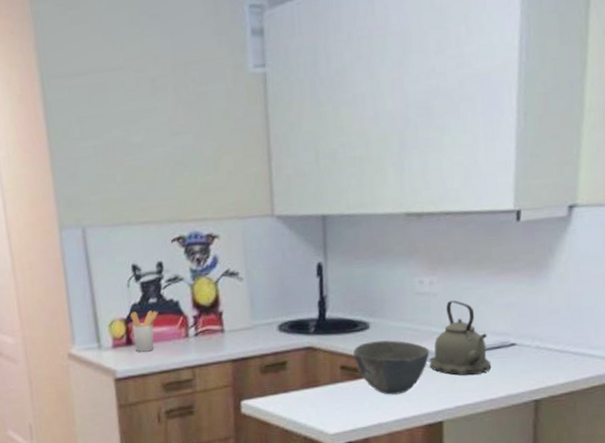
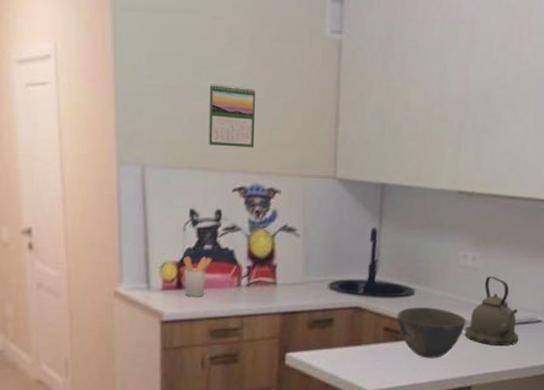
calendar: none [139,135,189,199] -> present [209,84,256,148]

